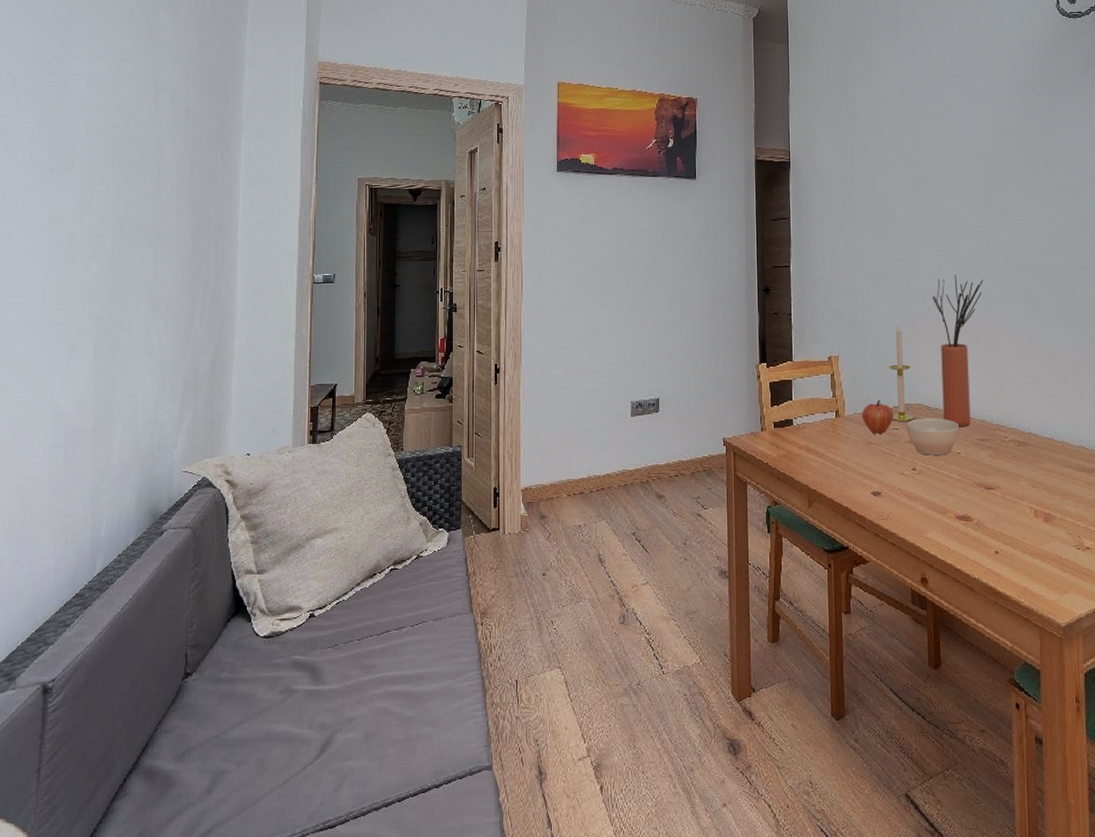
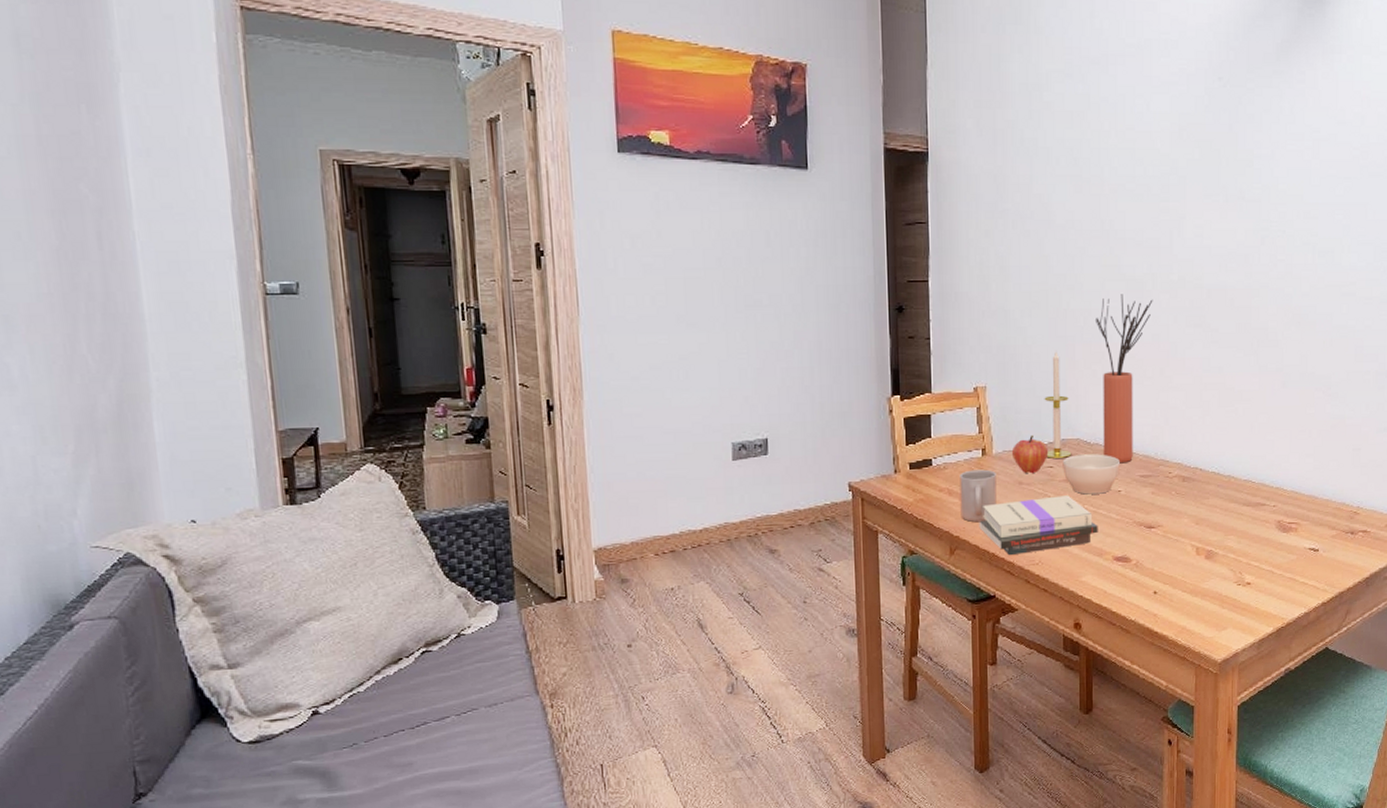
mug: none [816,429,849,477] -> present [960,469,997,522]
books: none [833,456,941,510] -> present [979,495,1098,556]

